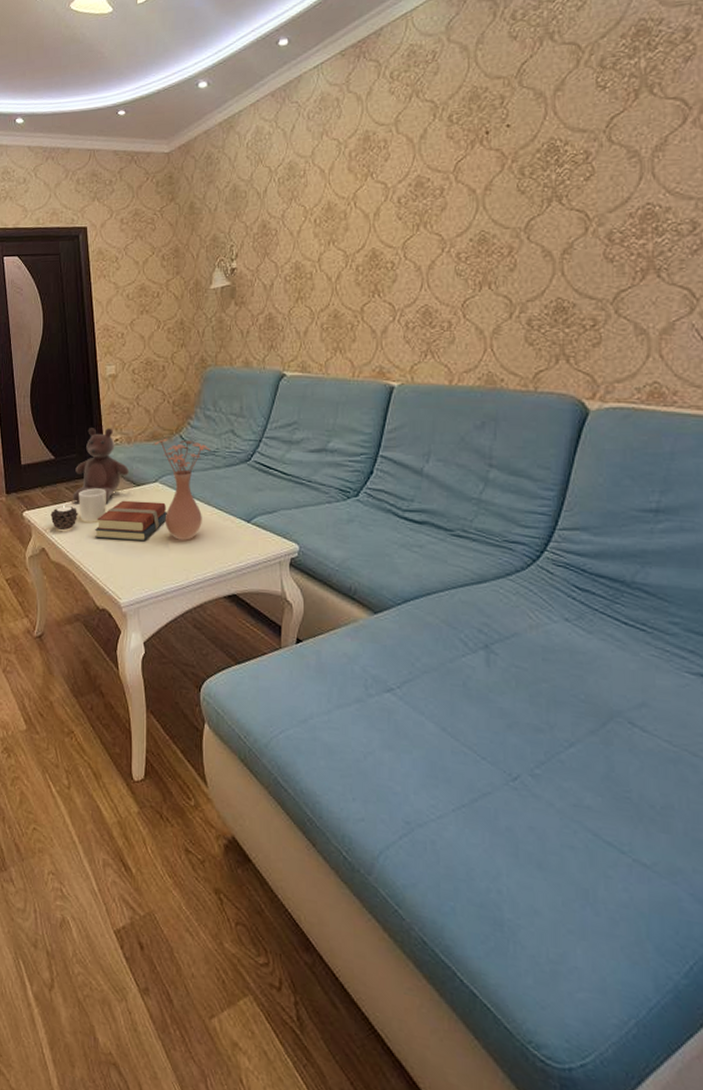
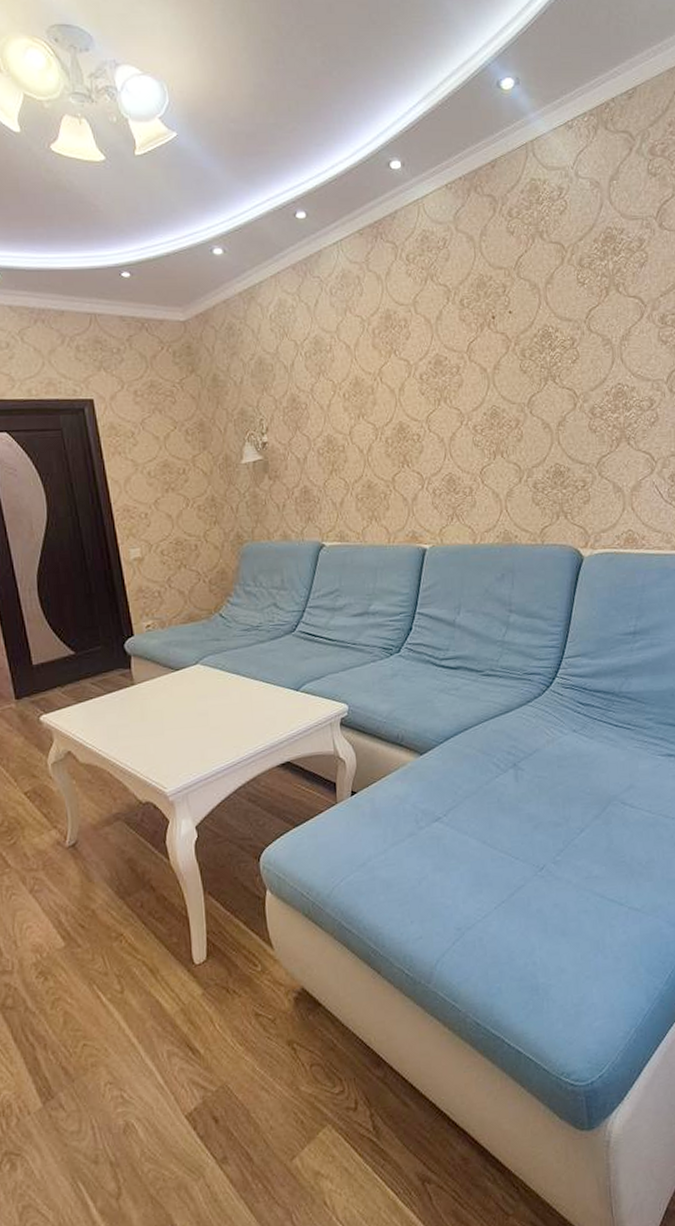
candle: present [50,505,79,532] -> none [75,702,109,731]
teddy bear: present [73,428,130,503] -> none [101,614,166,698]
mug: present [79,488,106,522] -> none [108,678,142,716]
books: present [95,500,167,542] -> none [131,683,212,731]
vase: present [152,437,211,540] -> none [189,618,254,719]

